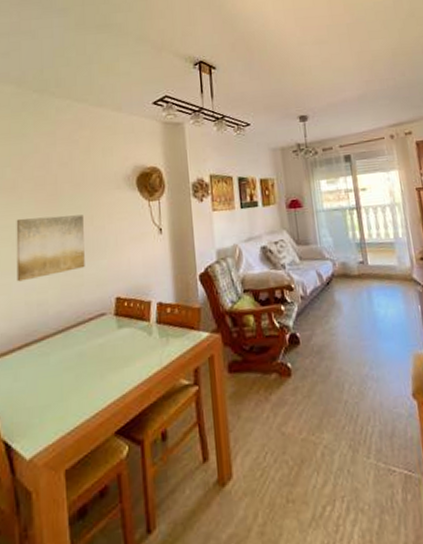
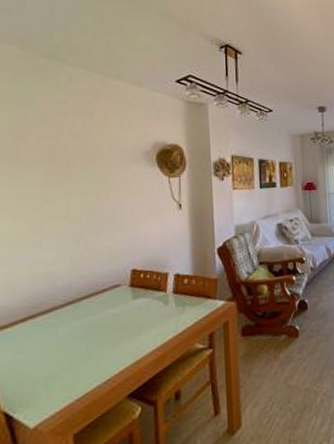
wall art: present [16,214,85,282] -> none [19,187,99,254]

